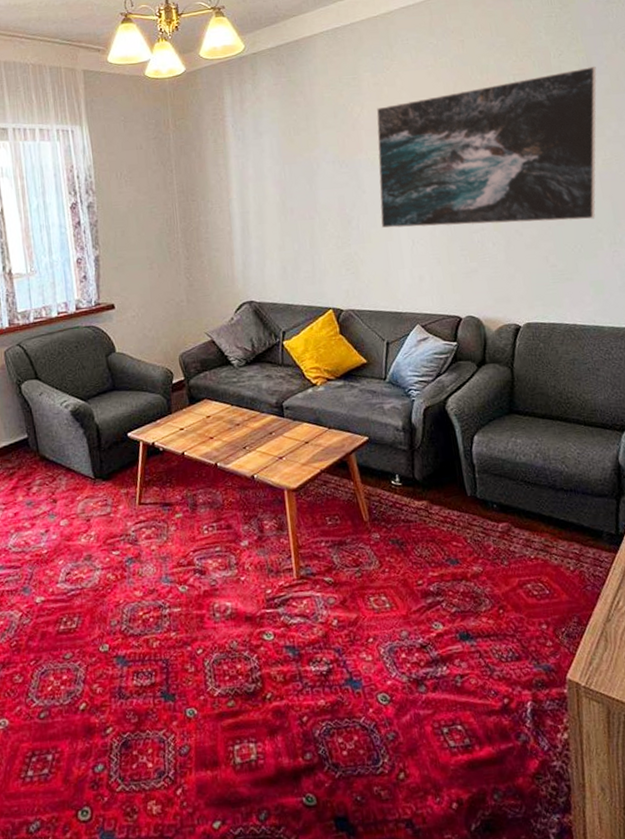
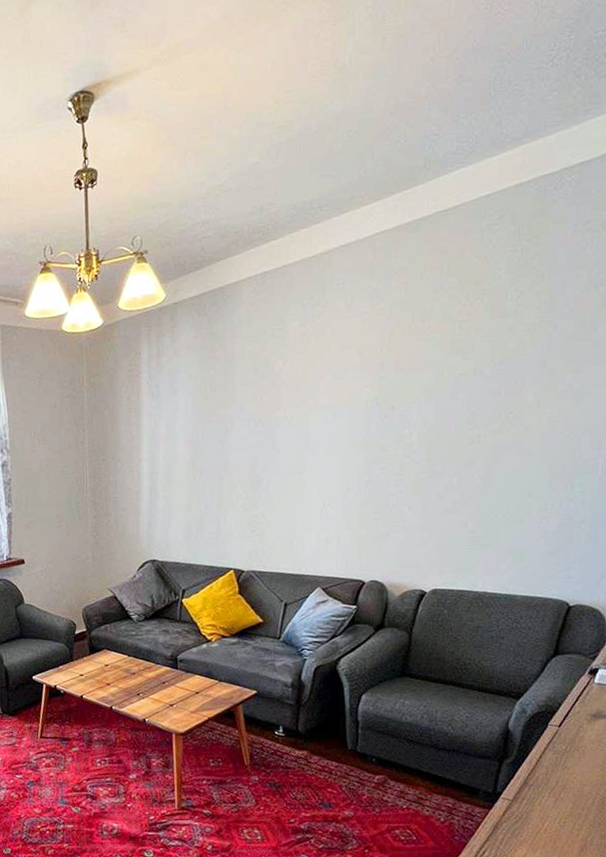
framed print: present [376,67,597,229] -> none [292,310,560,490]

